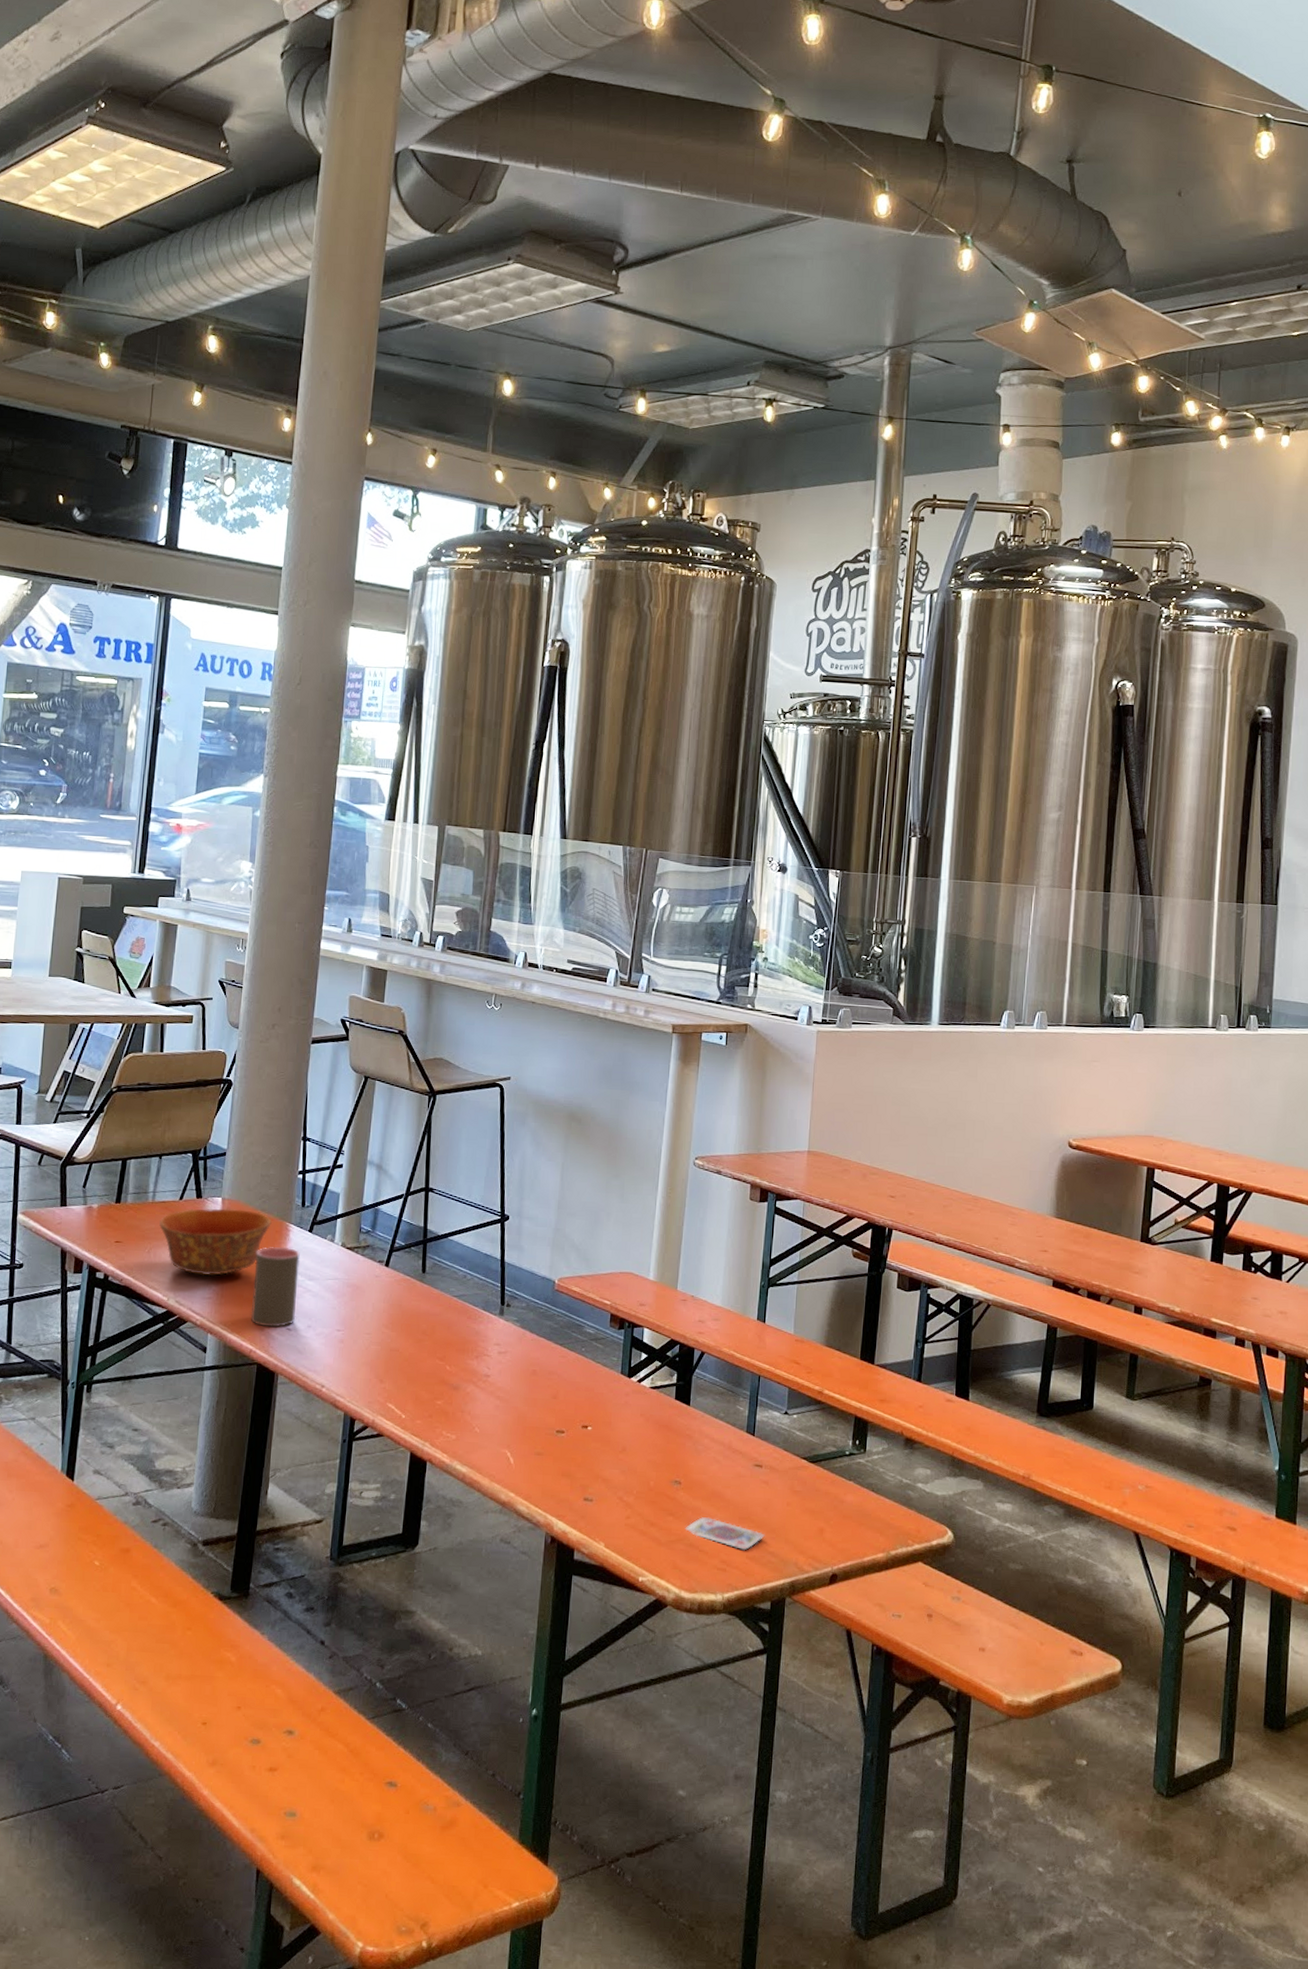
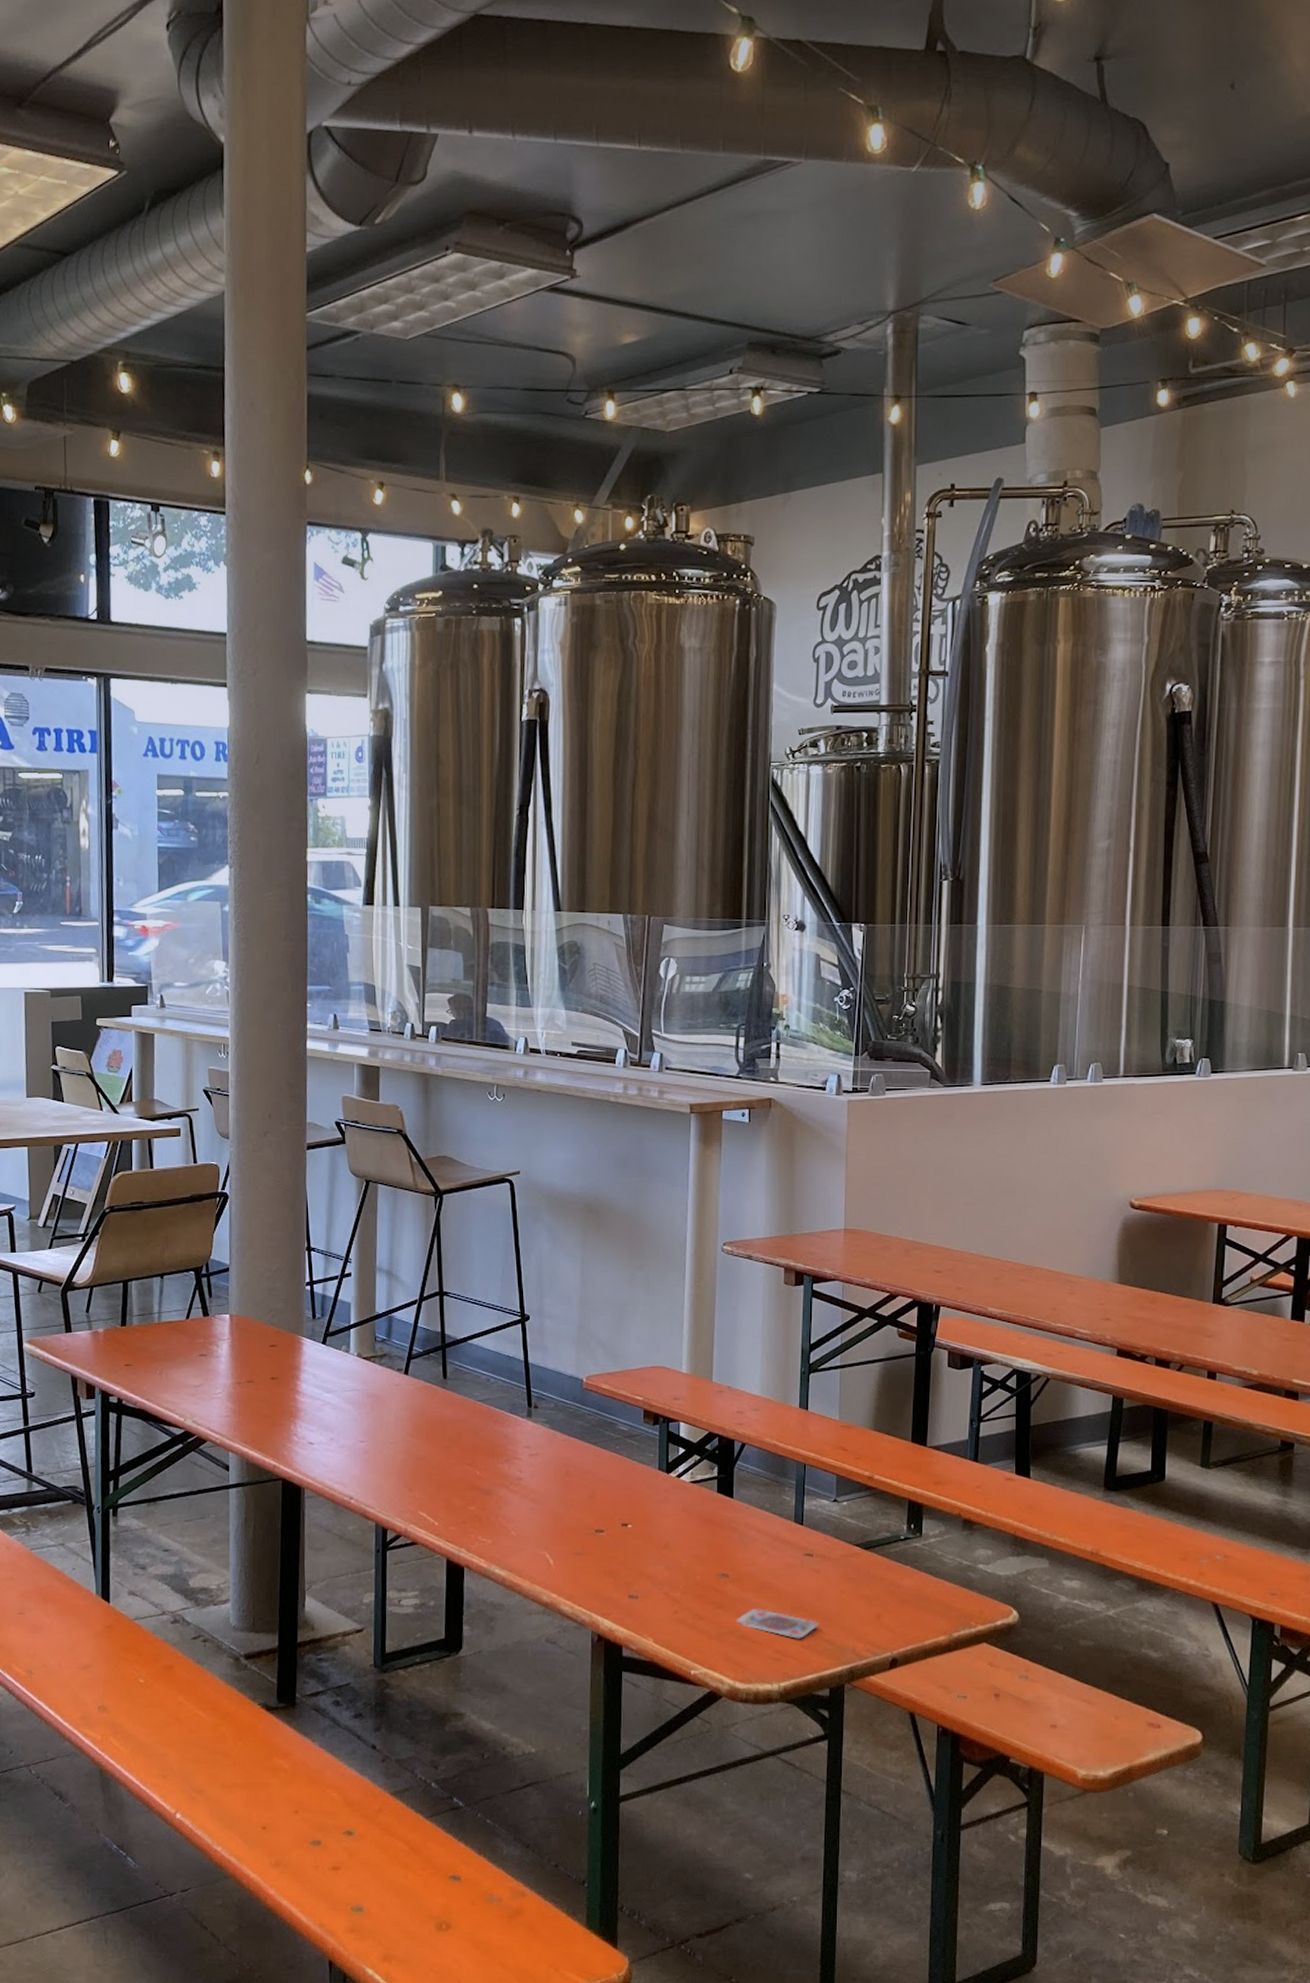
bowl: present [159,1208,272,1276] -> none [168,1325,283,1395]
cup: present [250,1247,300,1327] -> none [270,1361,317,1442]

